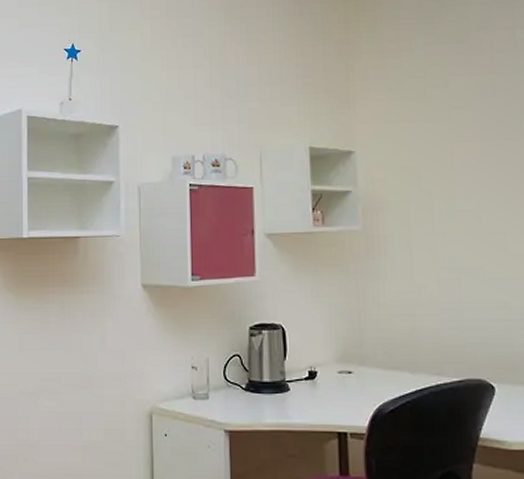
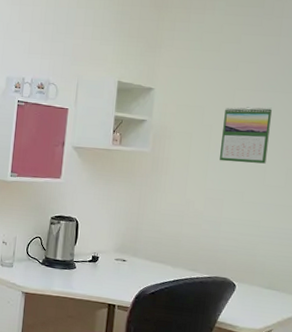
calendar: none [444,159,504,231] -> present [220,107,273,164]

